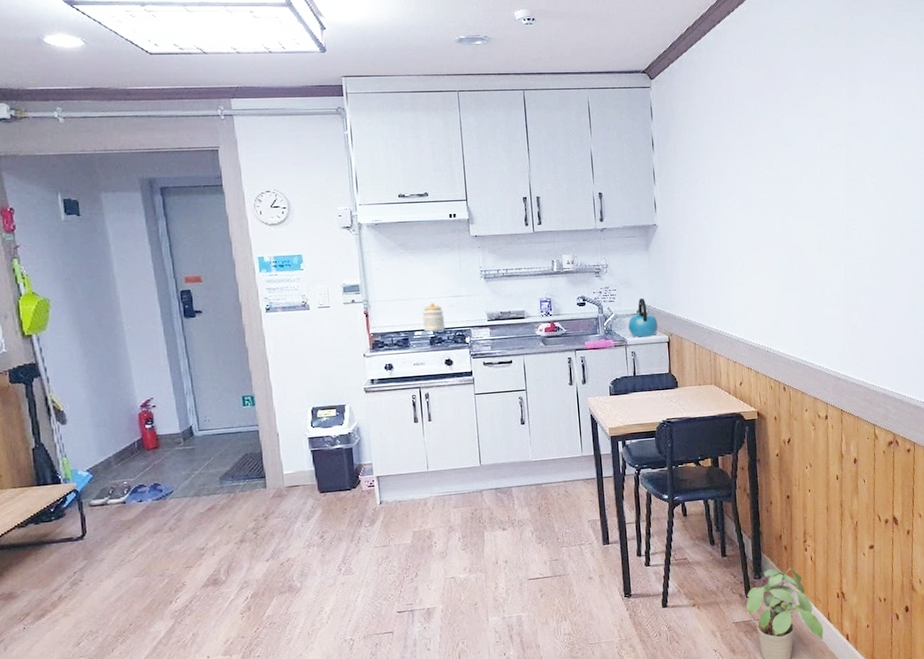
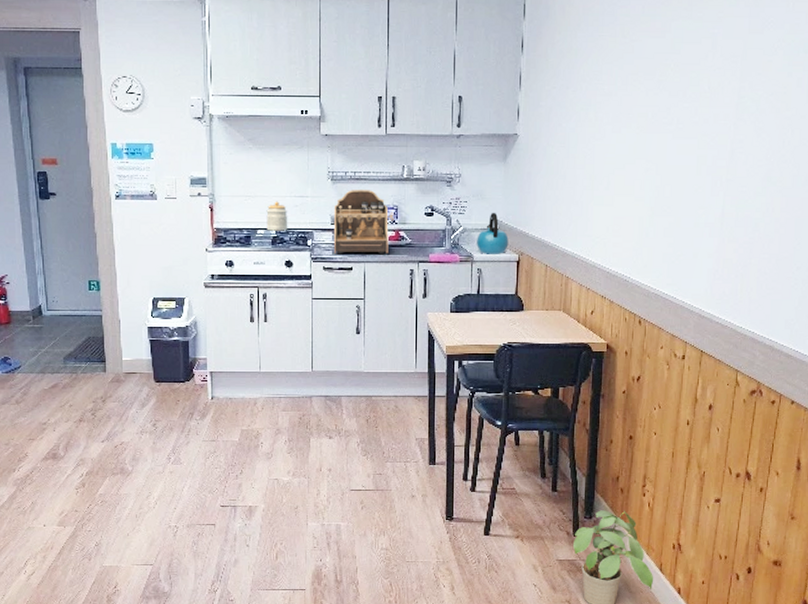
spice rack: none [489,285,548,349] -> present [333,189,394,255]

